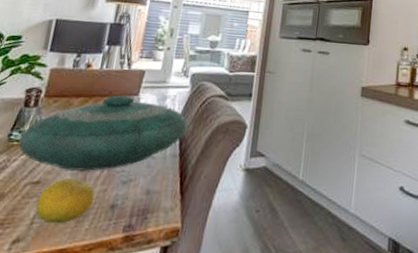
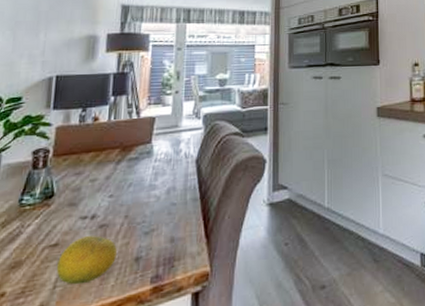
decorative bowl: present [18,95,188,171] -> none [31,144,205,228]

